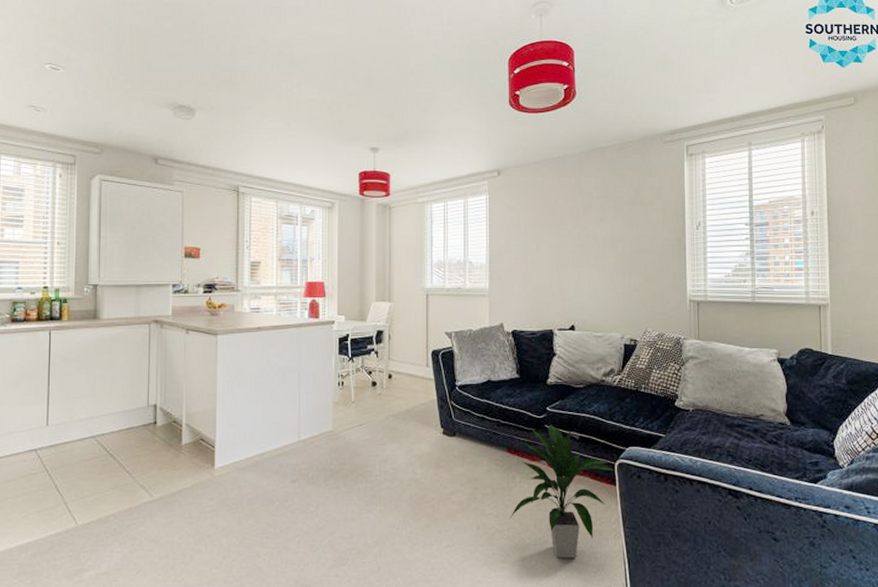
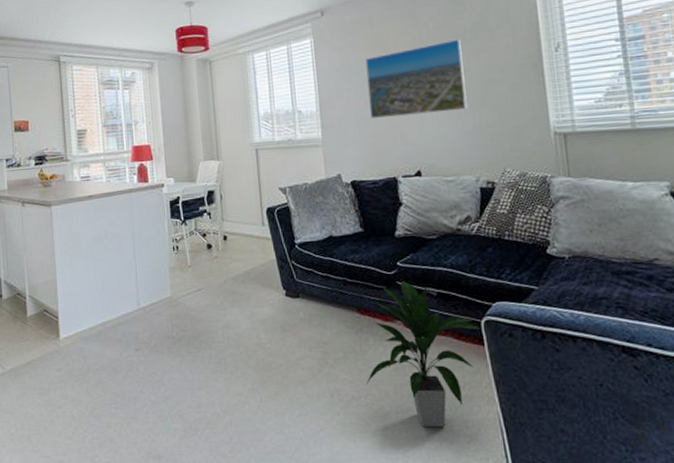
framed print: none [534,209,619,274] -> present [365,39,468,118]

